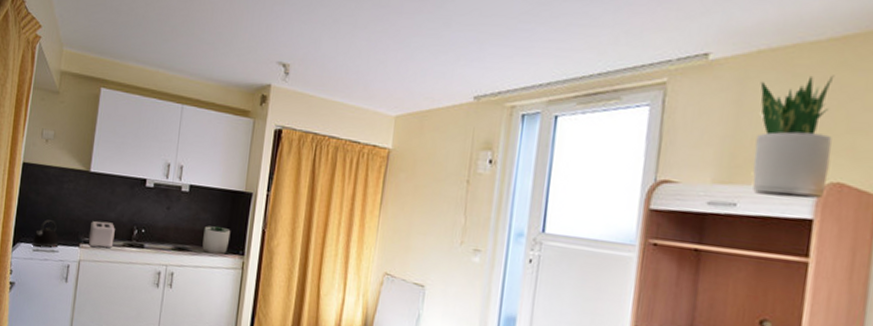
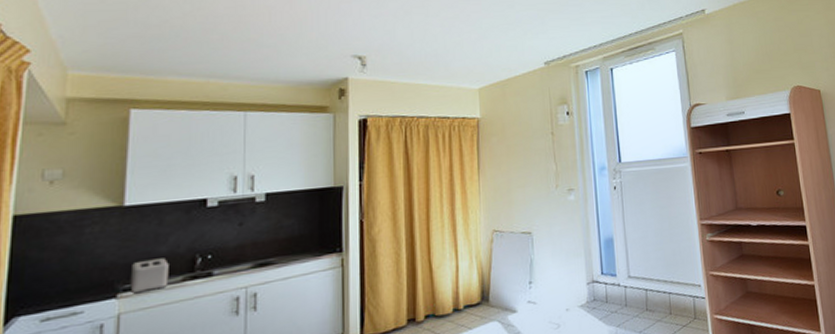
kettle: present [32,219,59,249] -> none [38,276,83,317]
planter: present [202,225,231,255] -> none [290,228,323,261]
planter: present [752,75,835,199] -> none [740,16,792,102]

